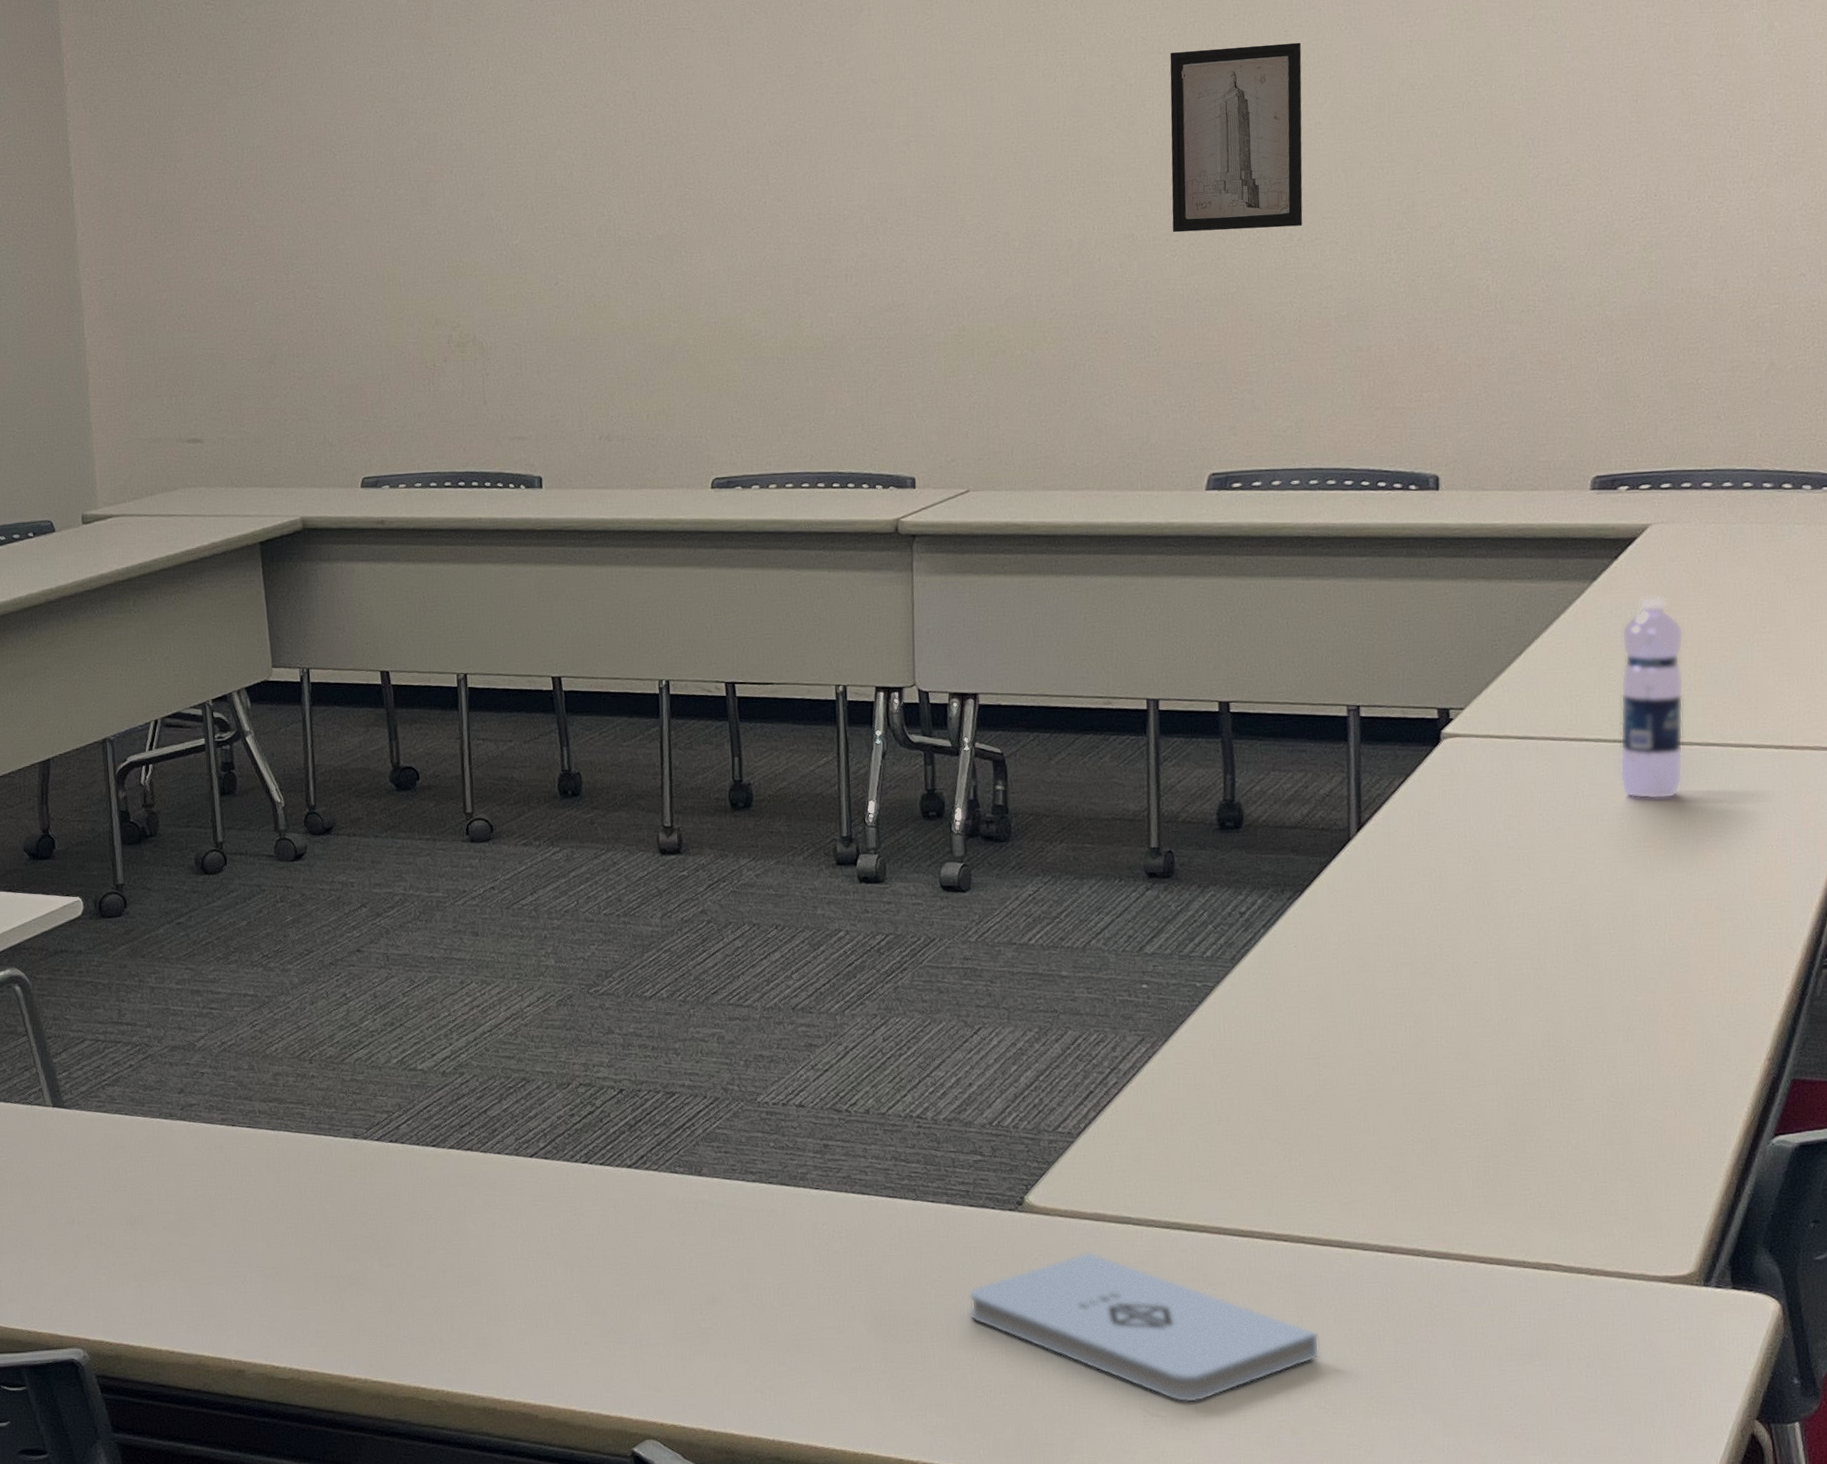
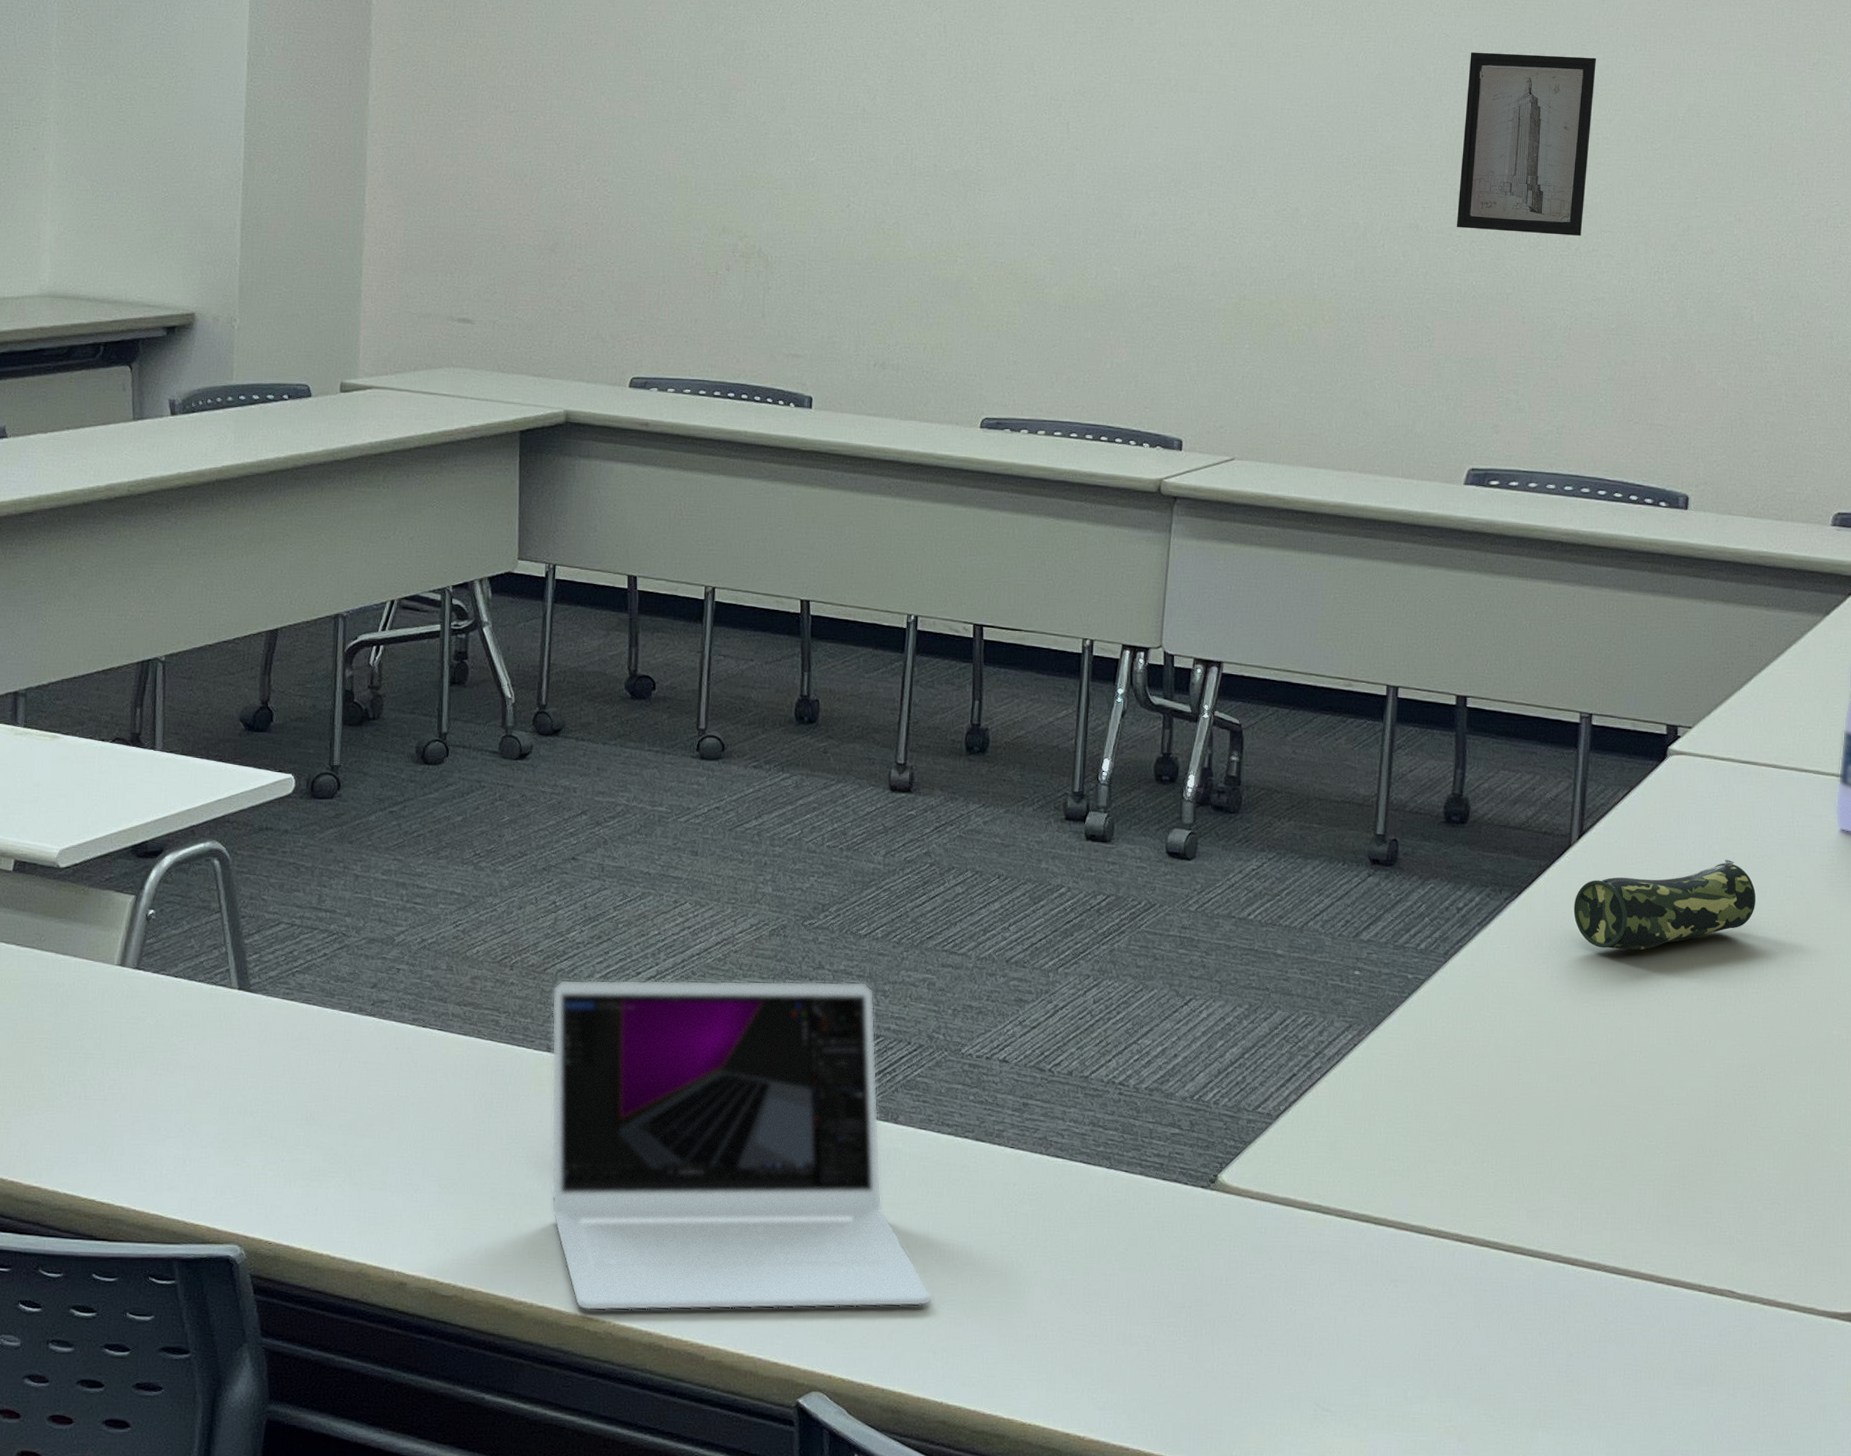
laptop: none [352,1042,754,1382] -> present [551,979,932,1311]
notepad: present [969,1251,1320,1403] -> none [1151,1236,1494,1400]
pencil case: none [1358,837,1546,938] -> present [1573,860,1756,951]

